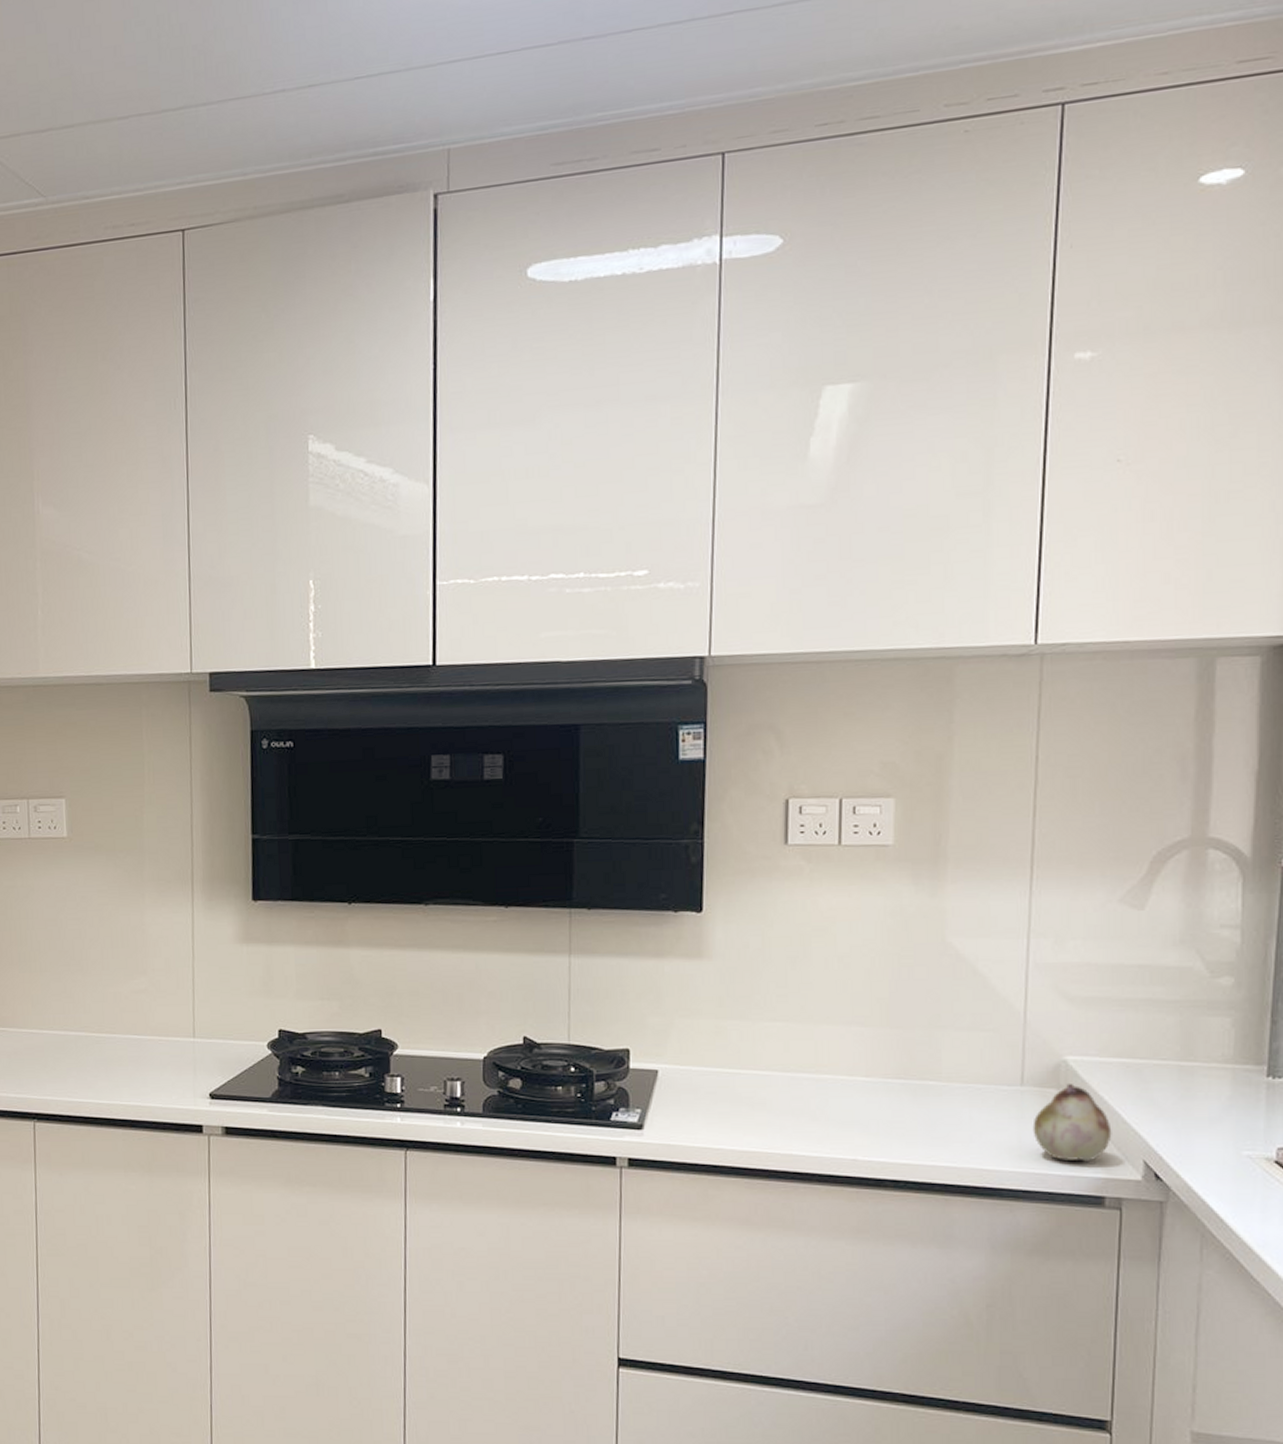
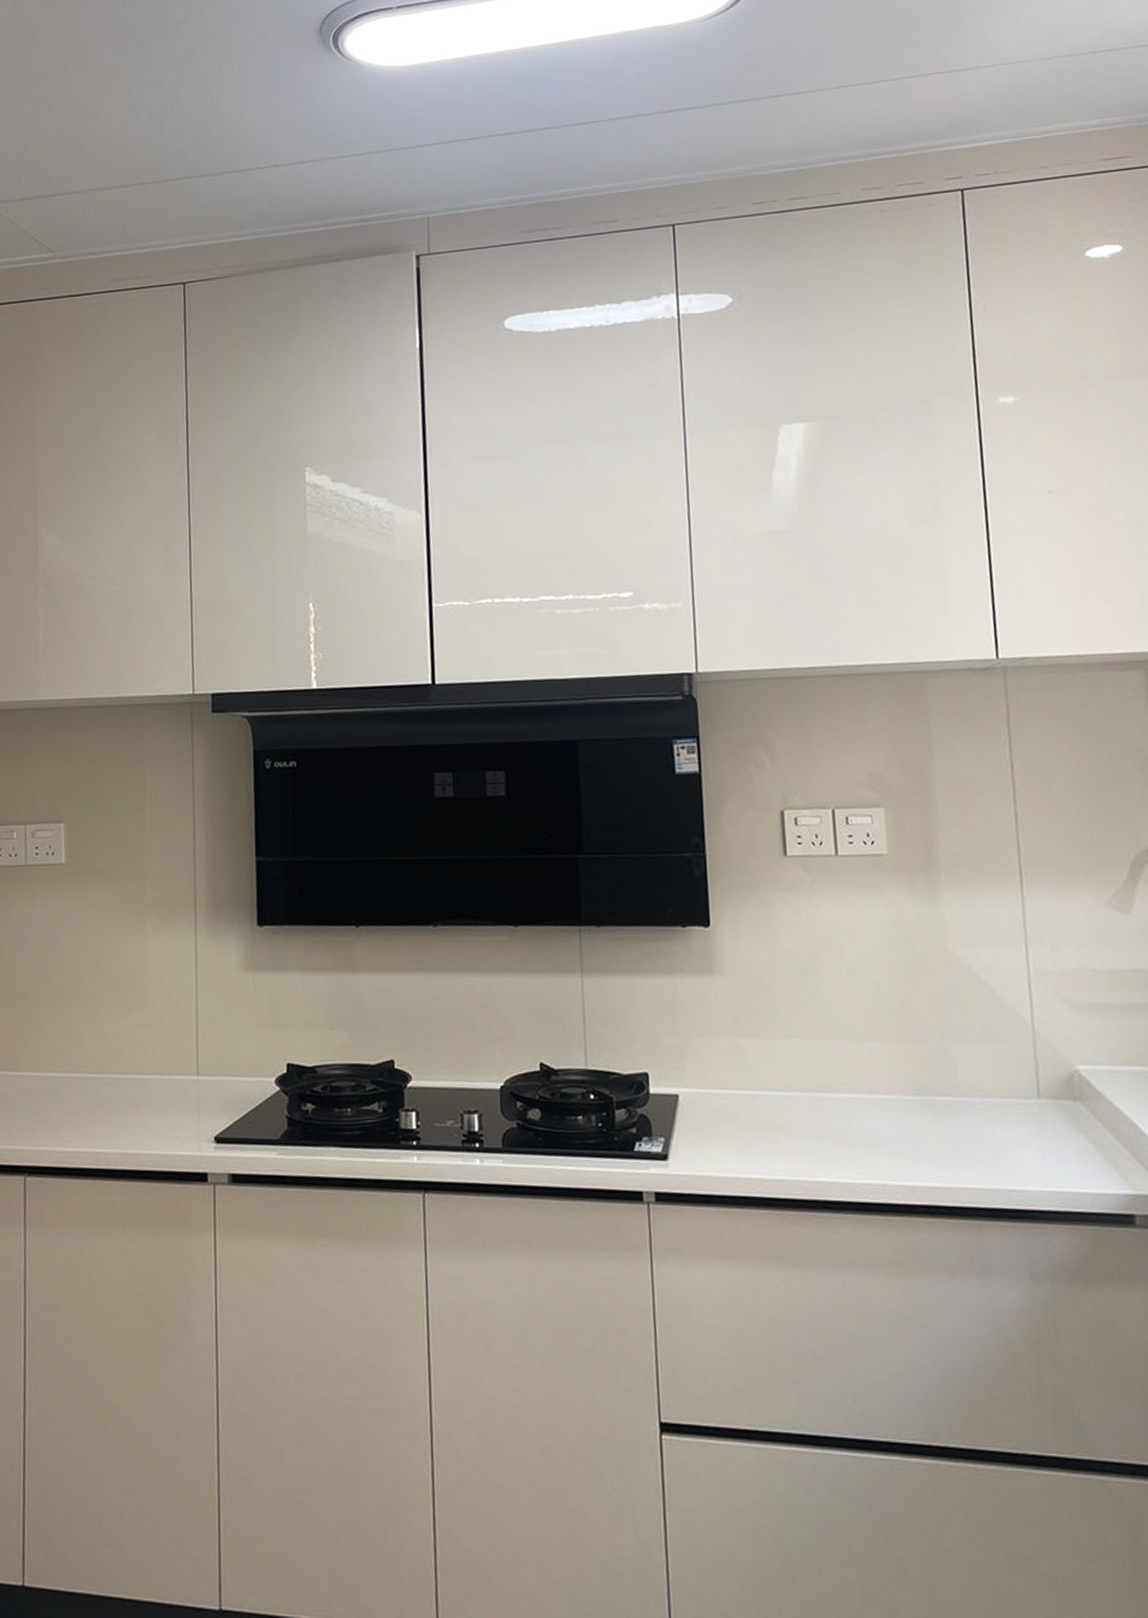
fruit: present [1032,1084,1112,1162] -> none [1054,1095,1133,1178]

